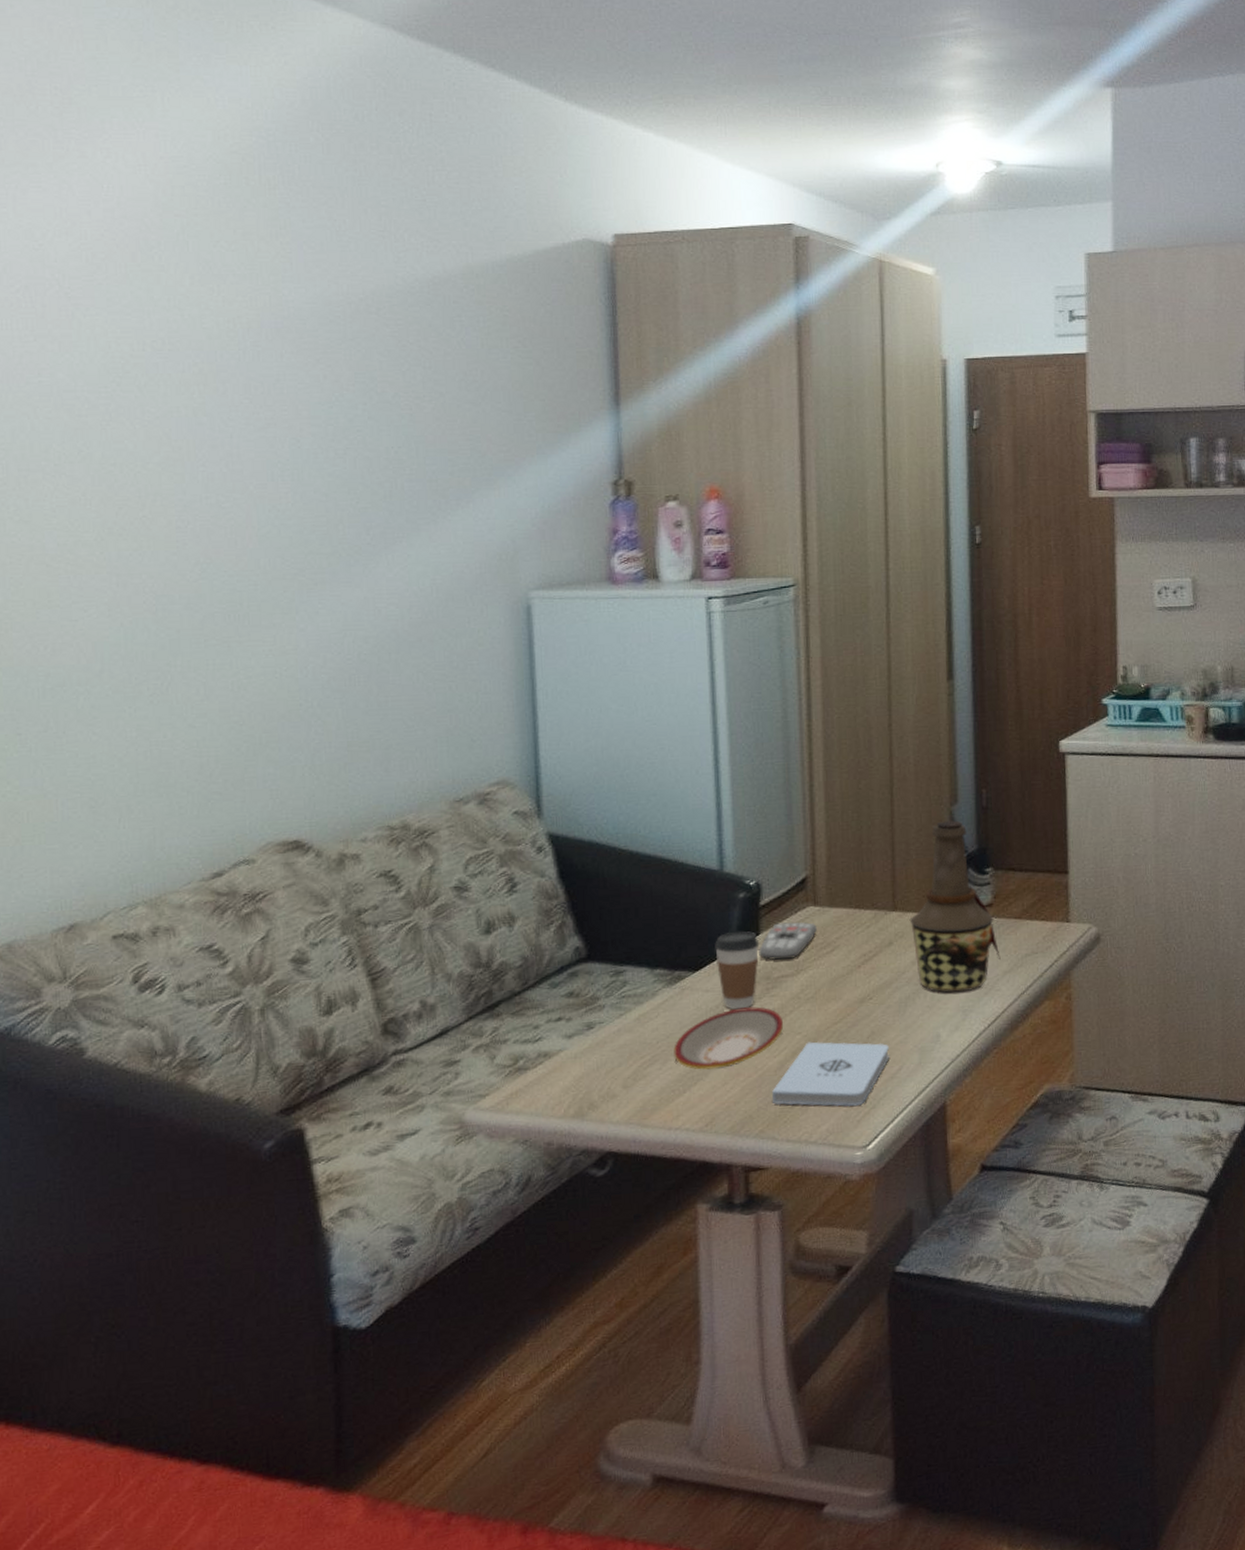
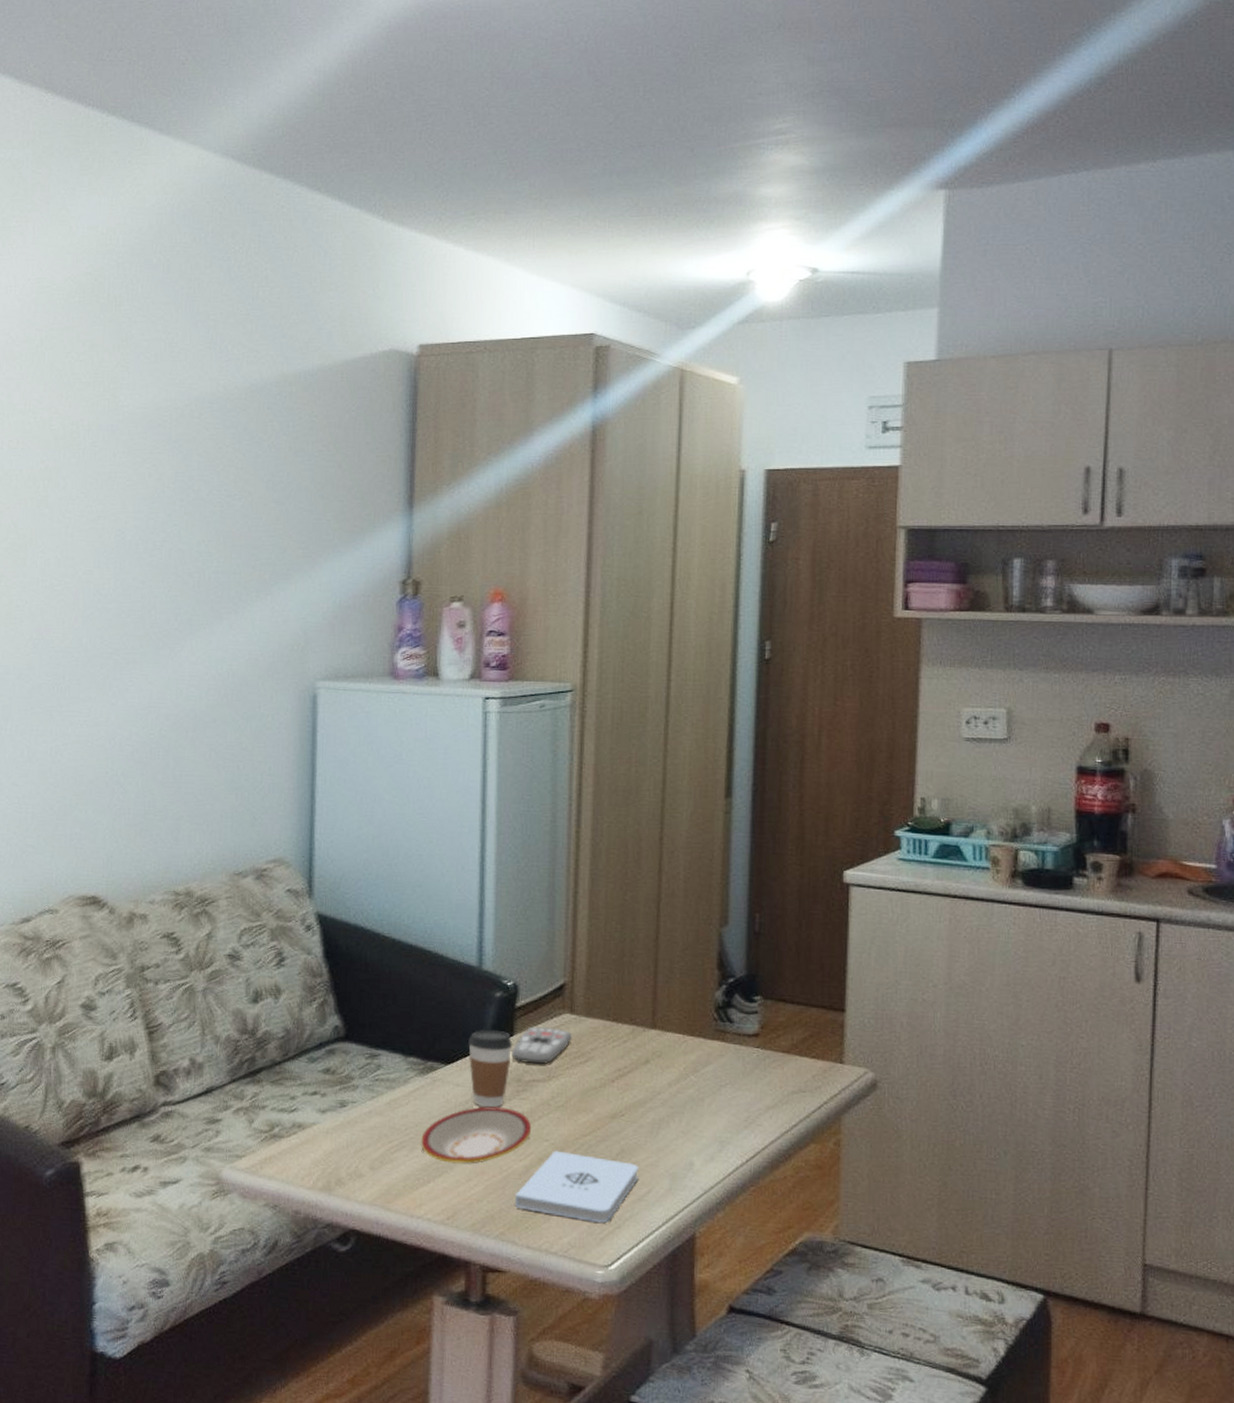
bottle: present [909,820,1001,993] -> none [668,942,764,1122]

